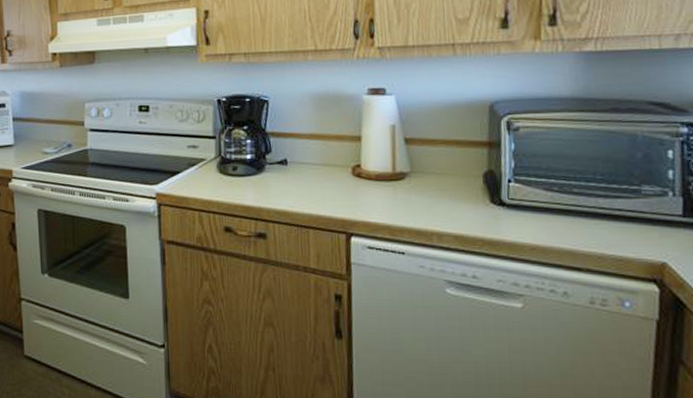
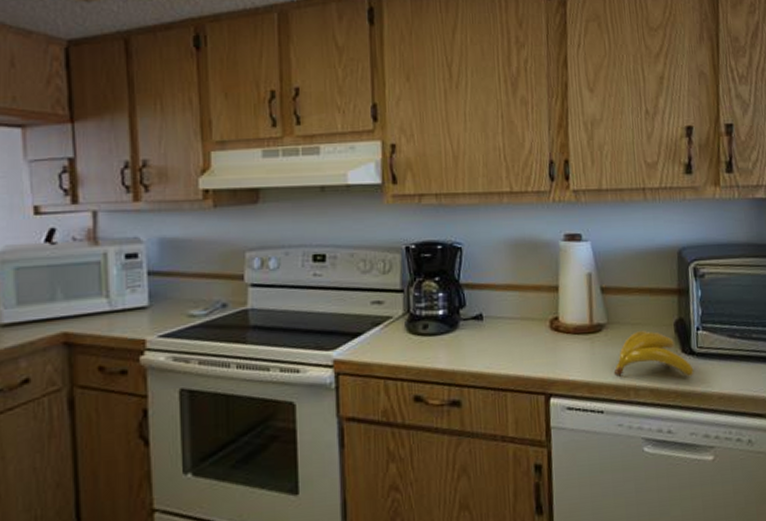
banana: none [417,180,504,226] -> present [615,331,694,377]

